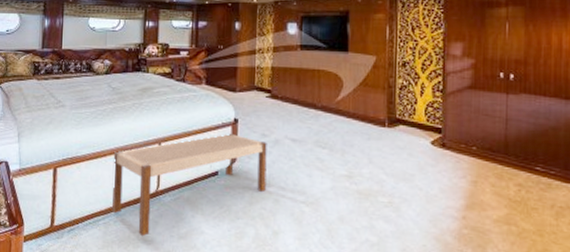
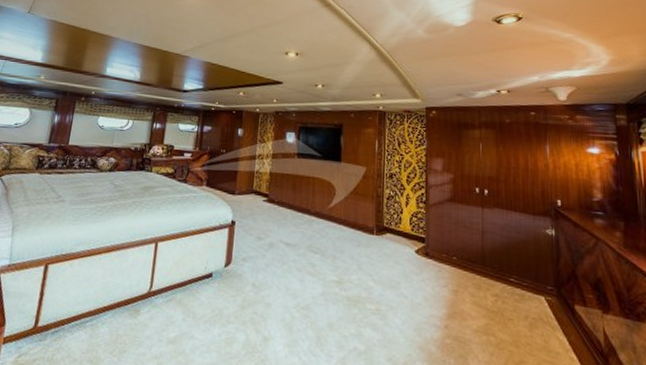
bench: present [112,133,267,237] -> none [101,234,262,341]

